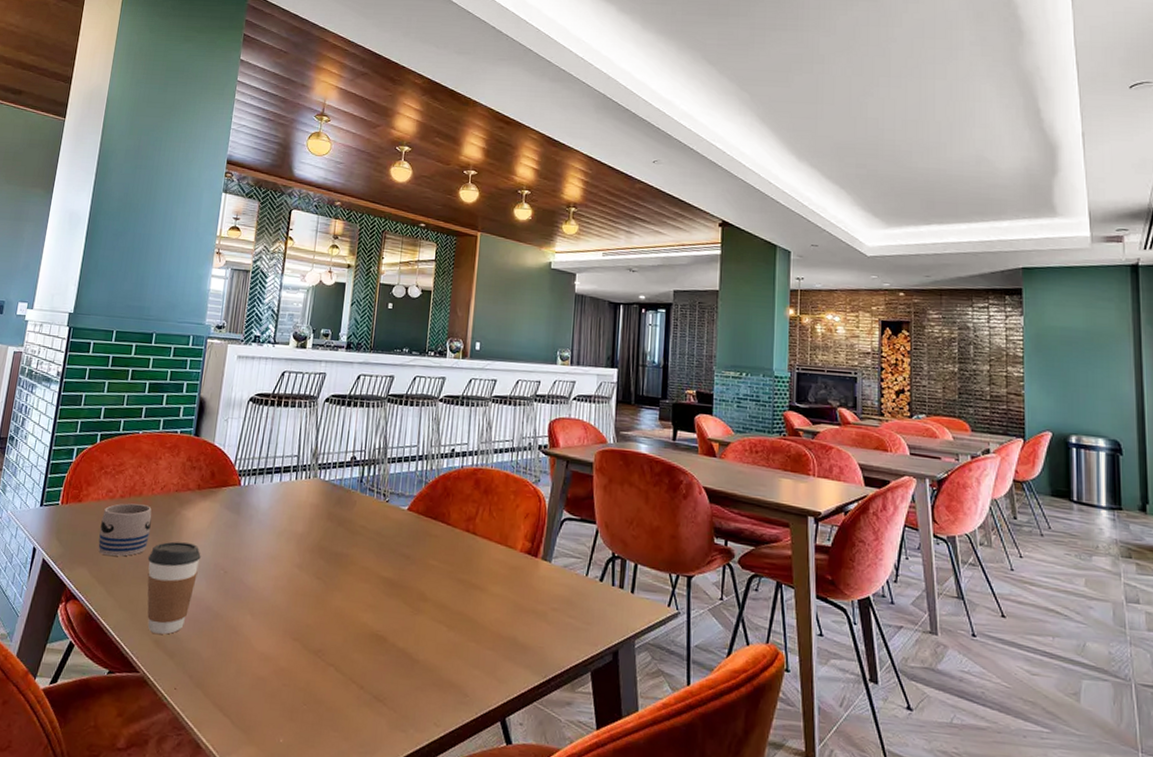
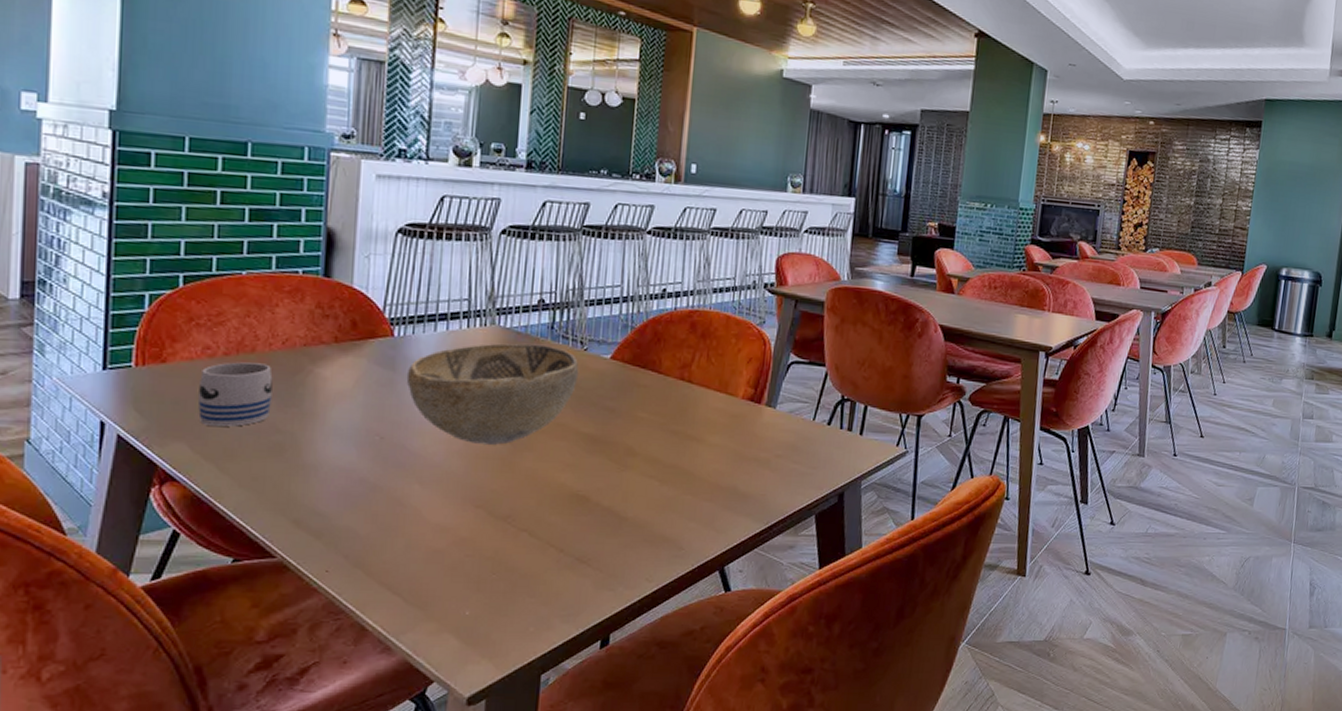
coffee cup: present [147,541,201,635] -> none [274,406,347,513]
decorative bowl: none [247,494,382,584] -> present [406,343,579,445]

